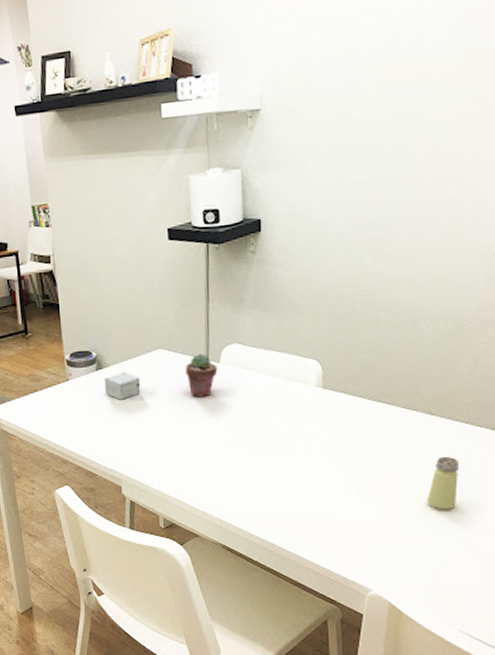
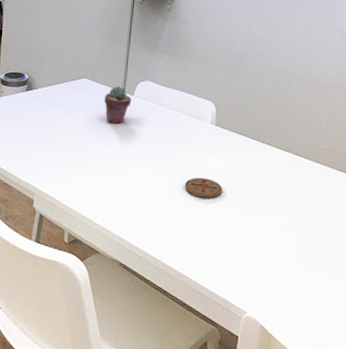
small box: present [104,372,141,400] -> none [31,95,64,119]
coaster: none [289,449,336,472] -> present [184,177,223,198]
saltshaker: present [427,456,460,510] -> none [294,192,320,240]

